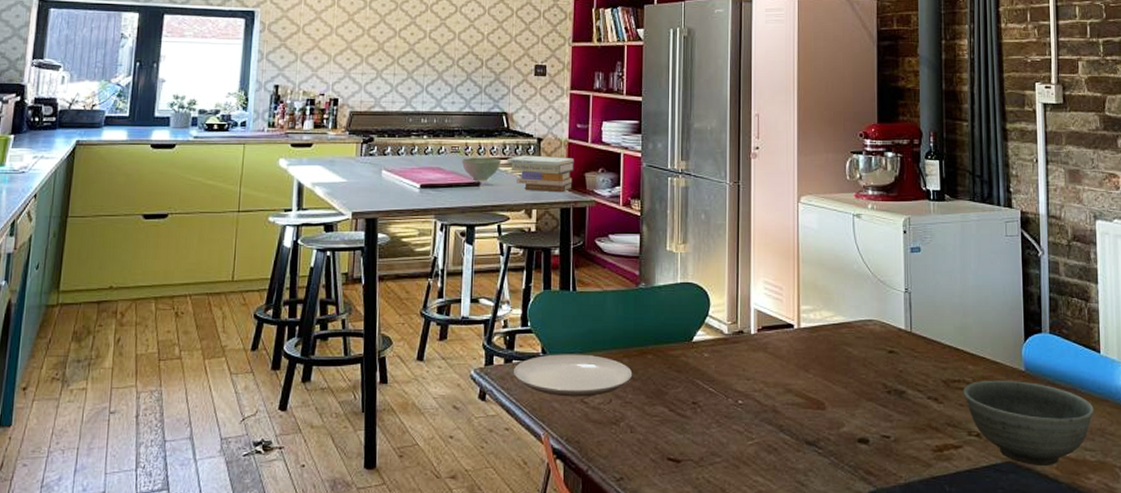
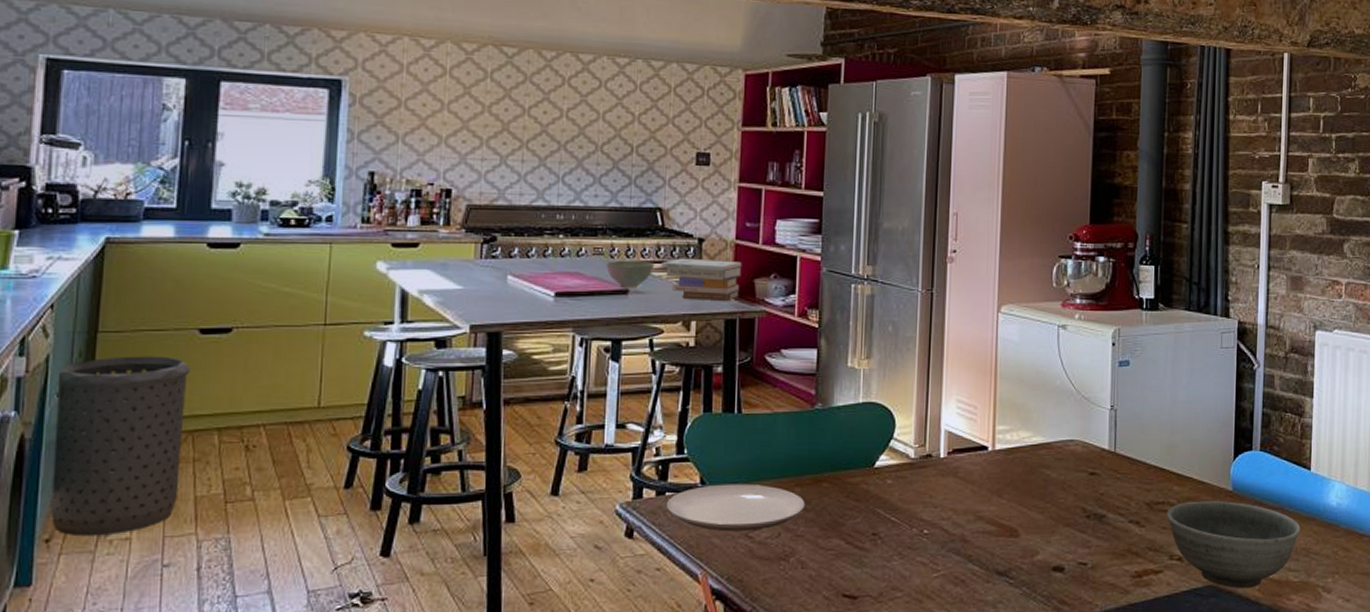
laundry basket: none [28,236,135,386] -> present [51,356,190,537]

